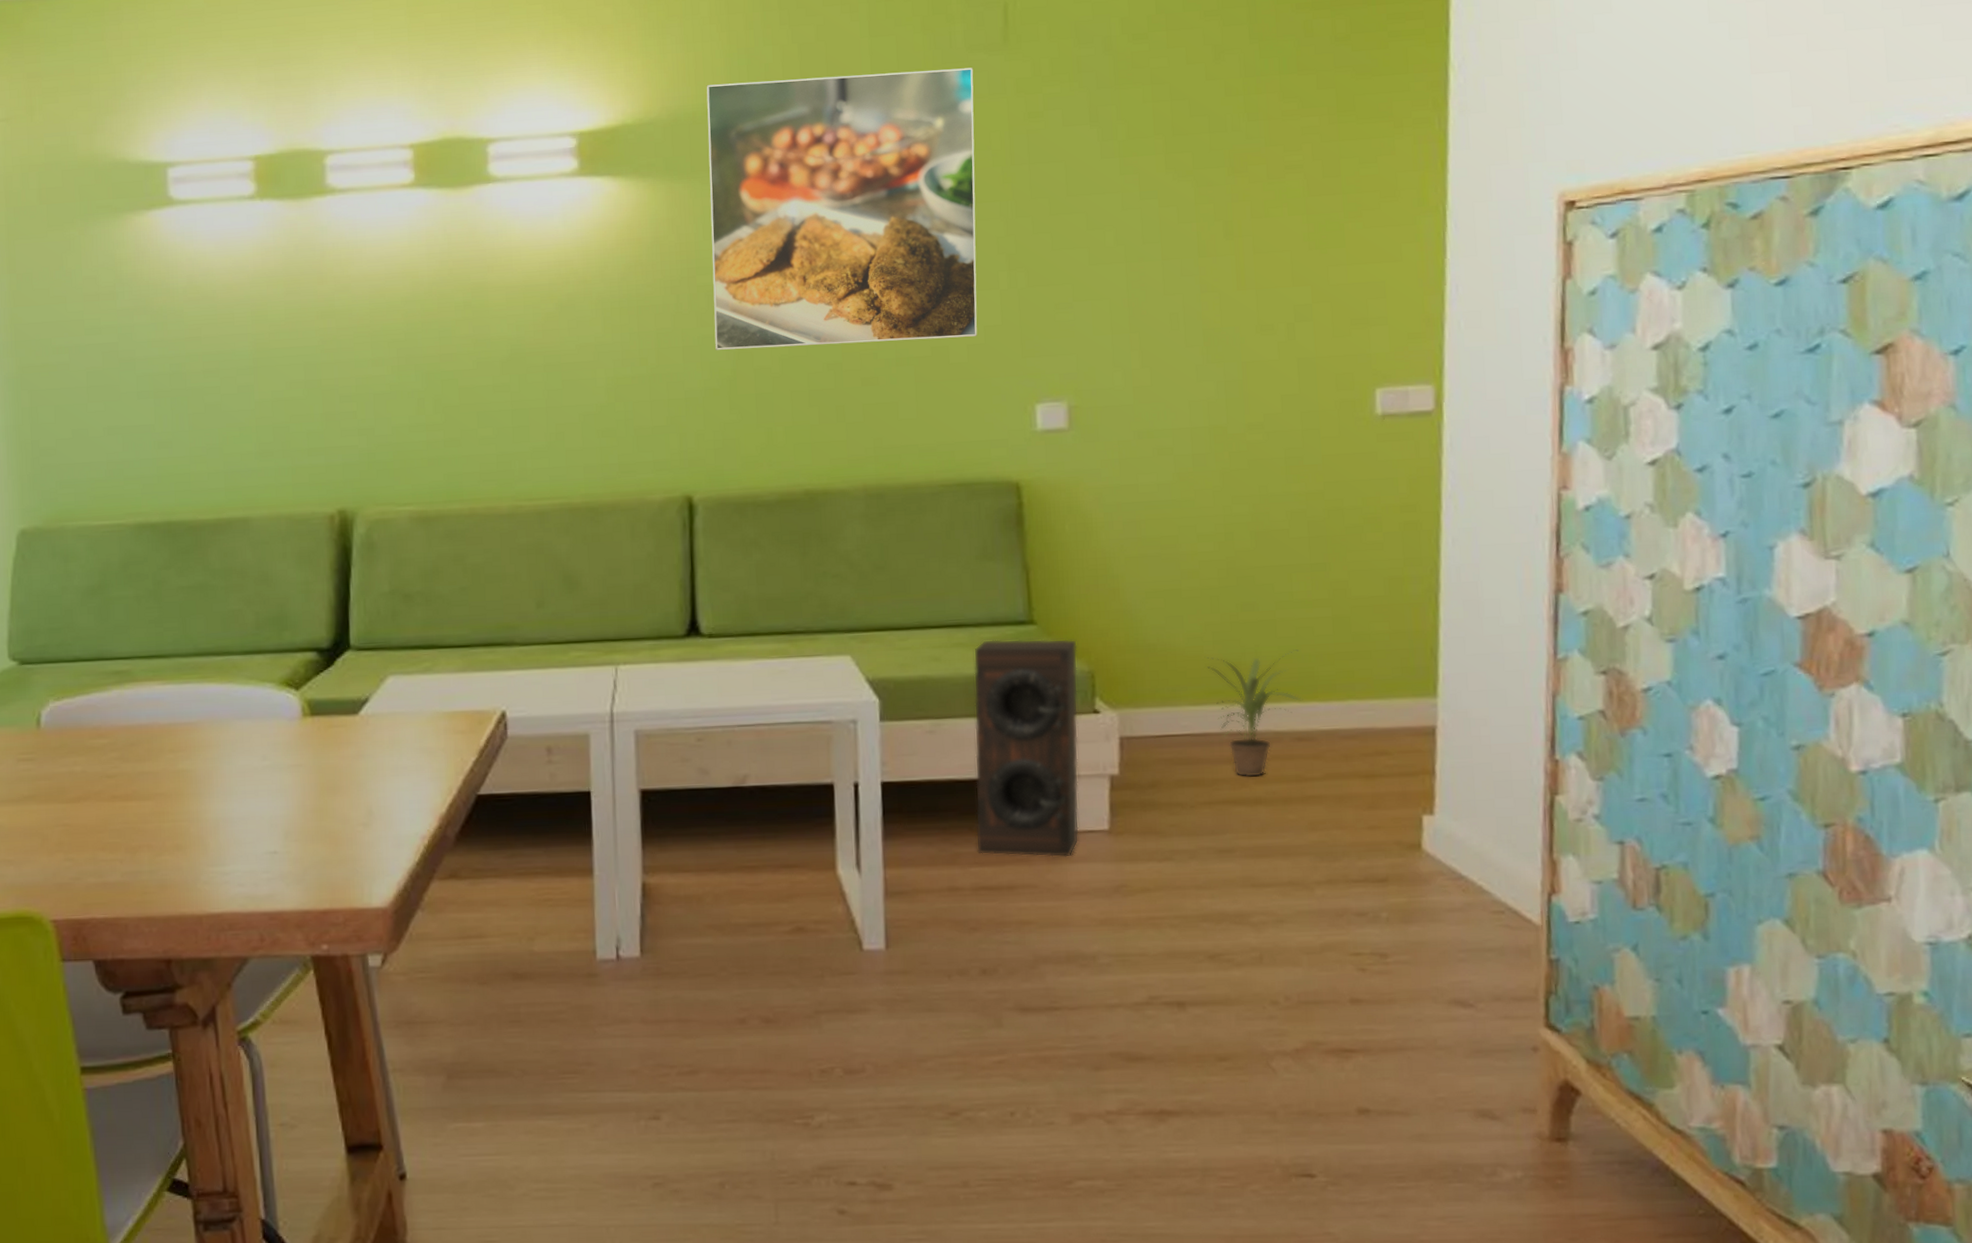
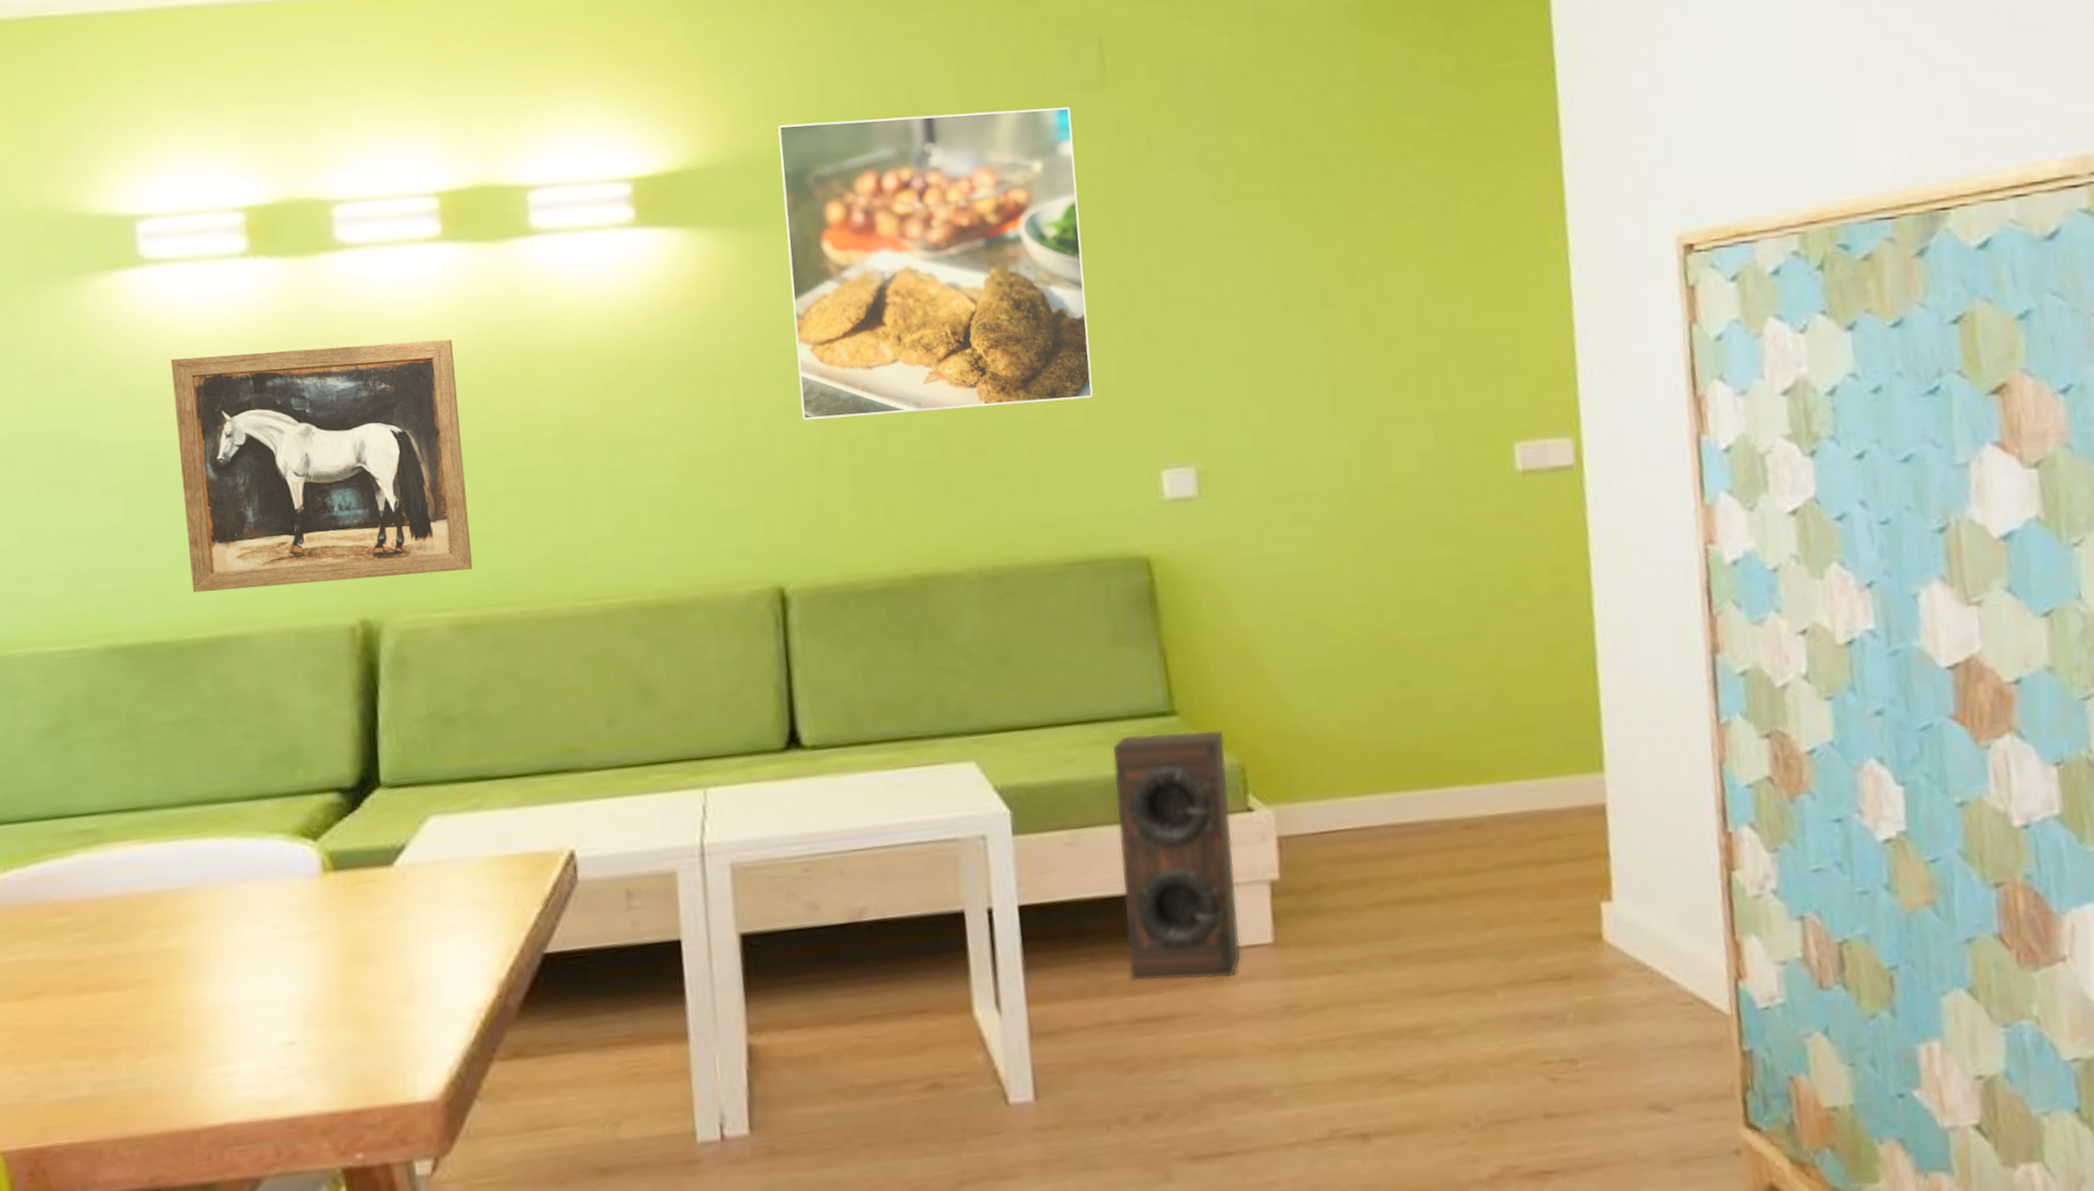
wall art: none [192,272,431,481] -> present [170,338,473,592]
potted plant: present [1206,649,1303,778] -> none [1363,728,1468,874]

